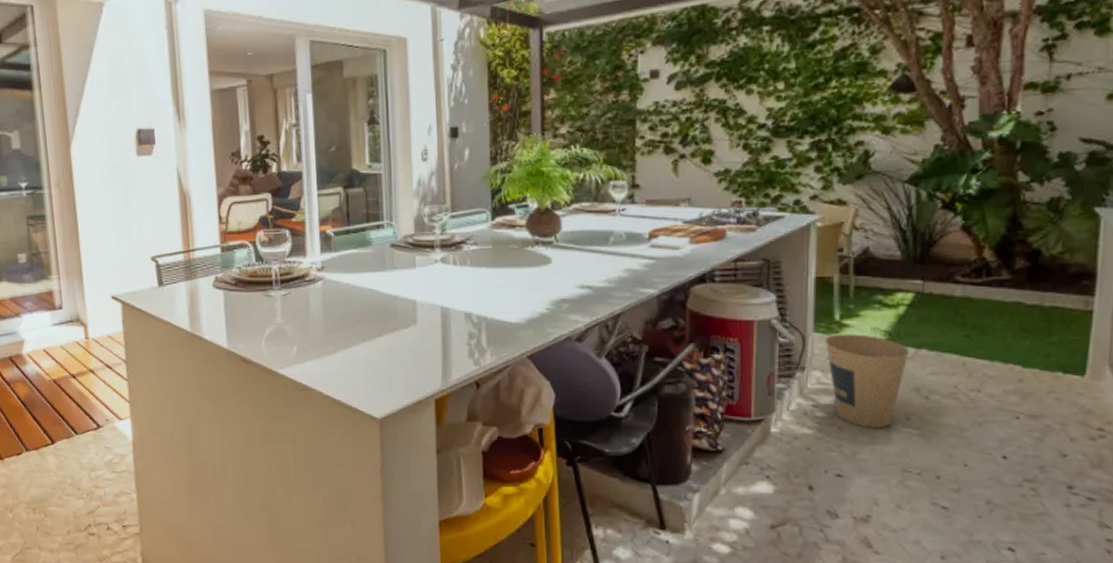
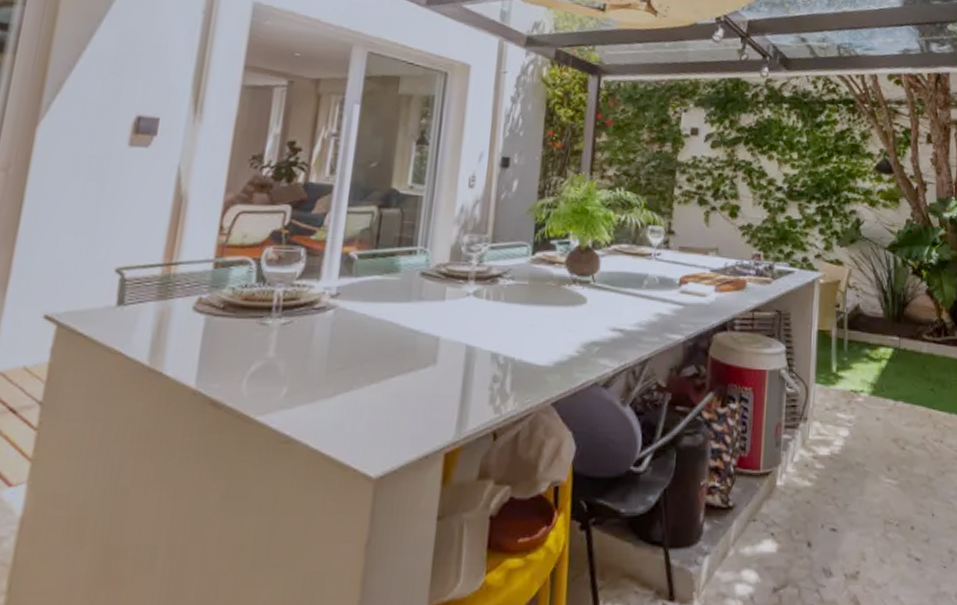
trash can: present [825,334,910,428] -> none [824,385,890,479]

